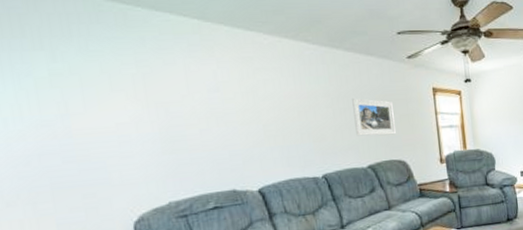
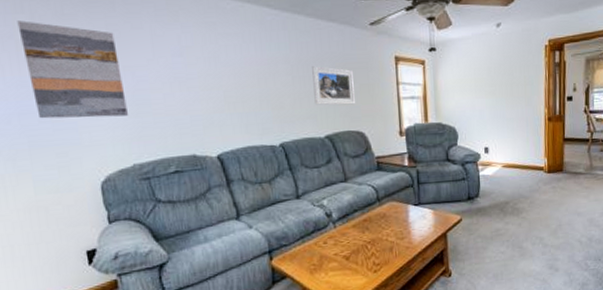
wall art: none [36,57,162,159] -> present [17,20,128,119]

